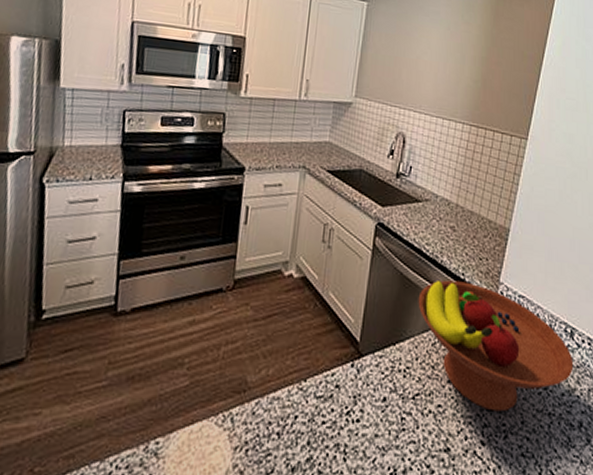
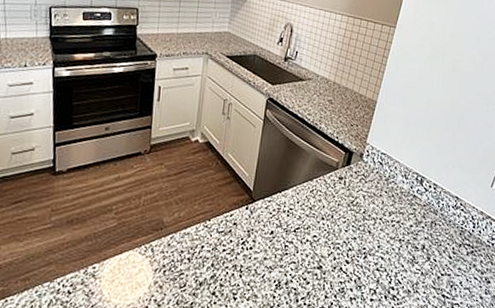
fruit bowl: present [418,279,574,412] -> none [300,142,422,240]

